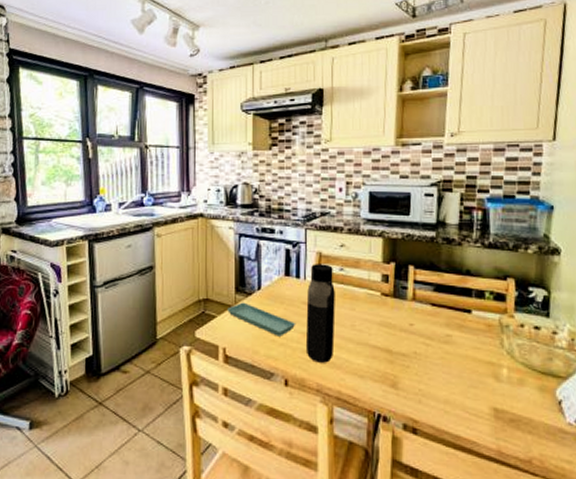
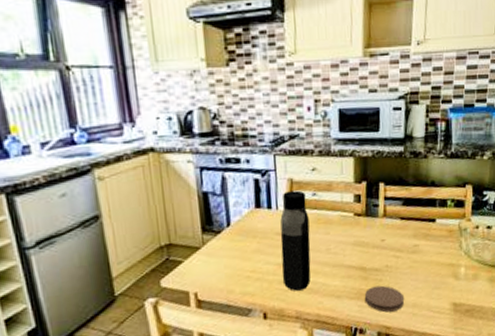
saucer: present [227,302,296,336] -> none [195,241,271,272]
coaster: none [389,372,435,404] -> present [364,285,405,313]

